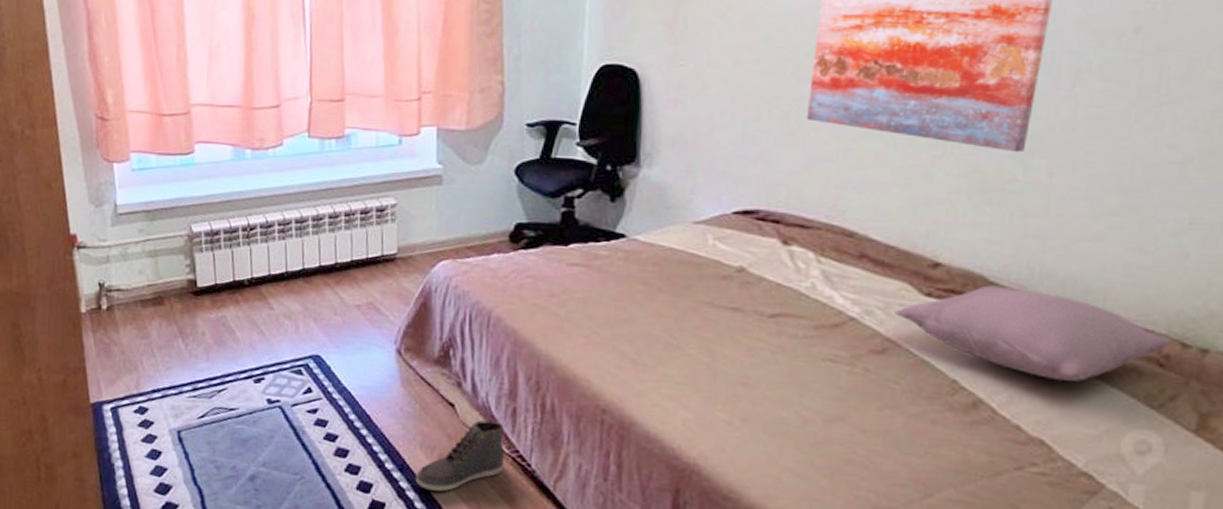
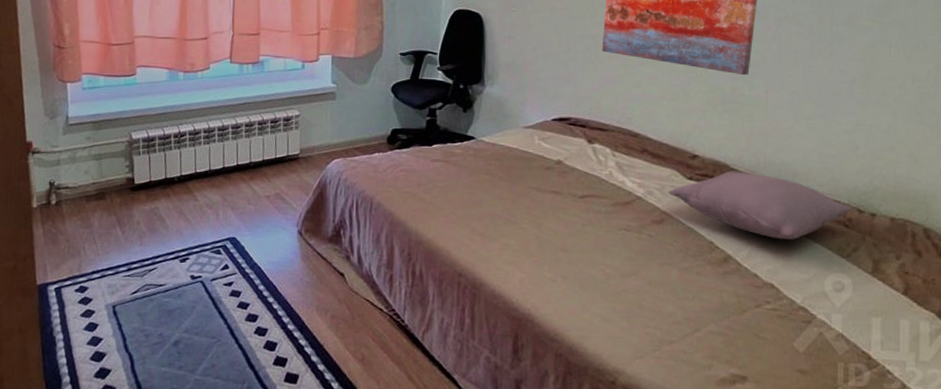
sneaker: present [415,420,504,492] -> none [312,286,383,346]

